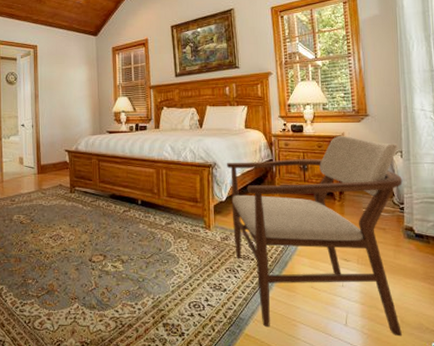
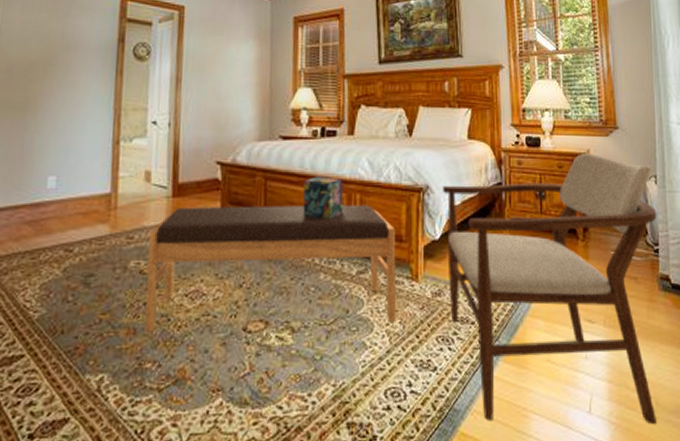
bench: none [25,177,196,261] -> present [144,204,397,332]
decorative box: none [125,158,154,187] -> present [303,176,344,219]

